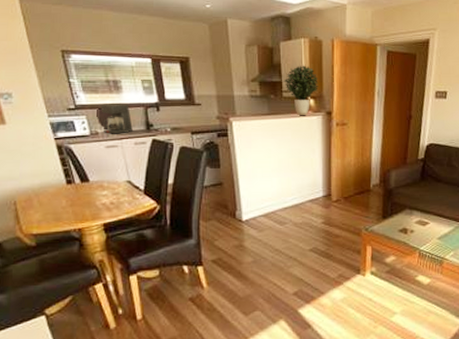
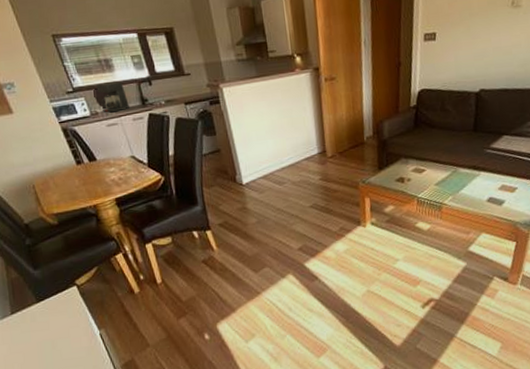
potted plant: present [284,65,319,116] -> none [269,22,304,75]

